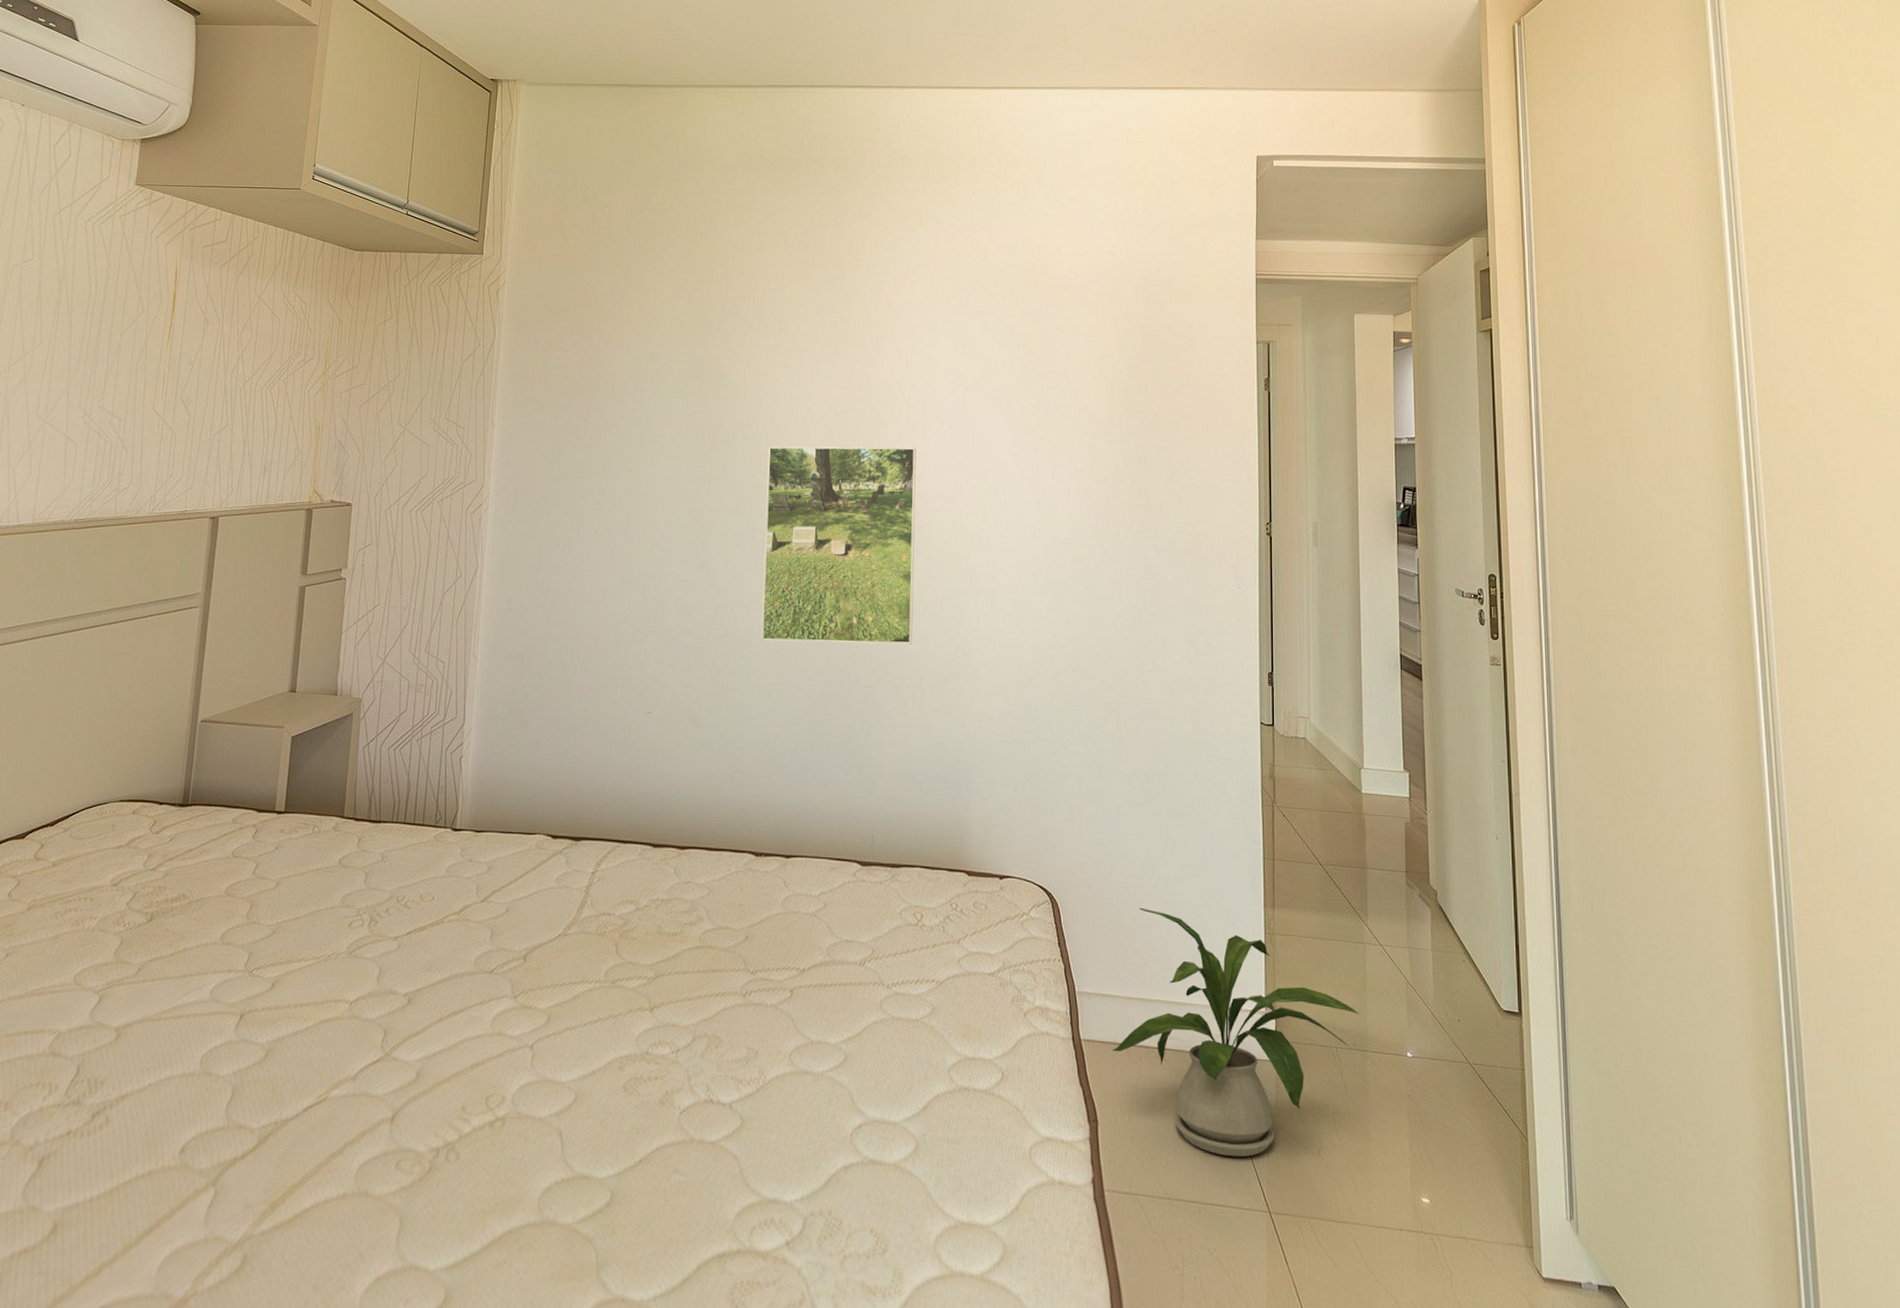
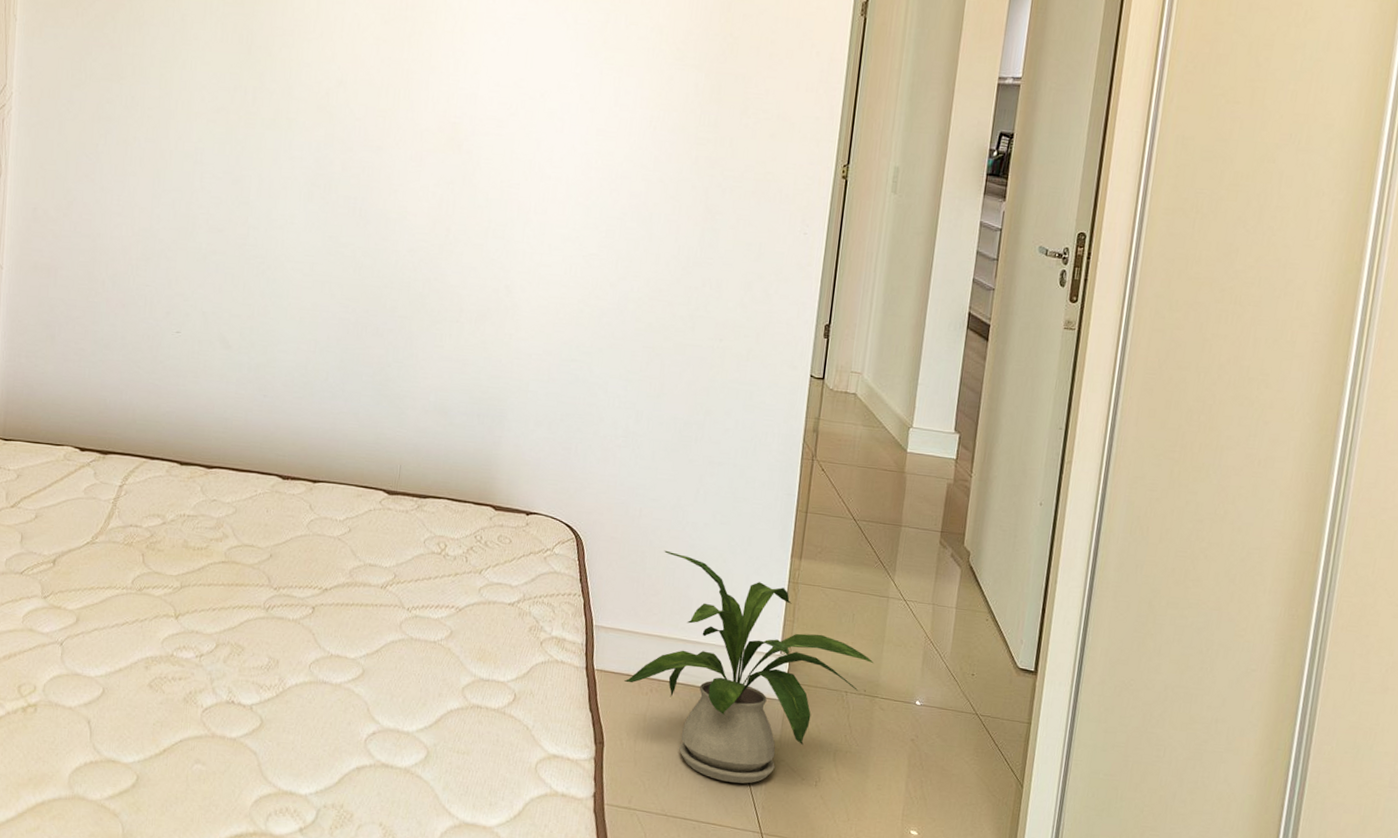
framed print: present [761,446,916,644] -> none [295,55,470,276]

